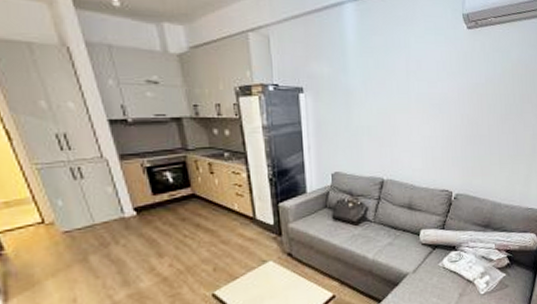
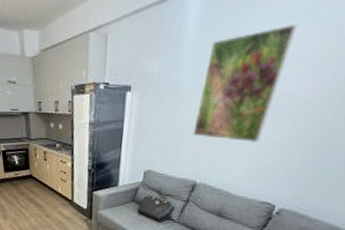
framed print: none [370,40,434,137] -> present [192,25,297,142]

